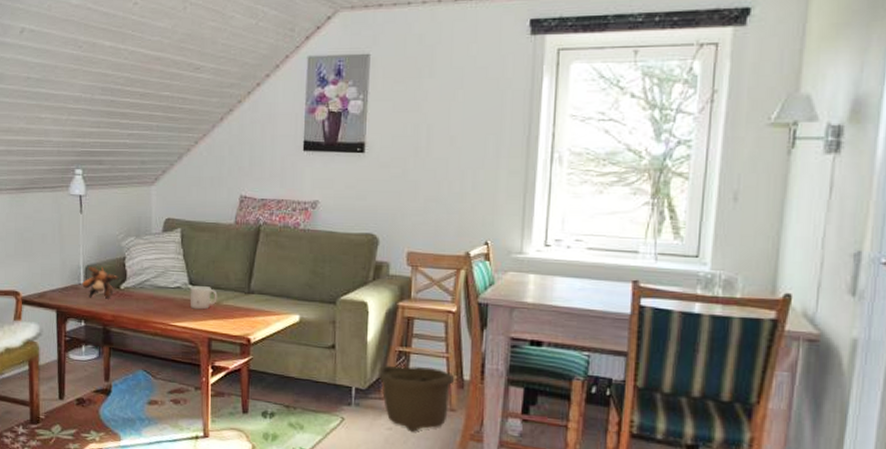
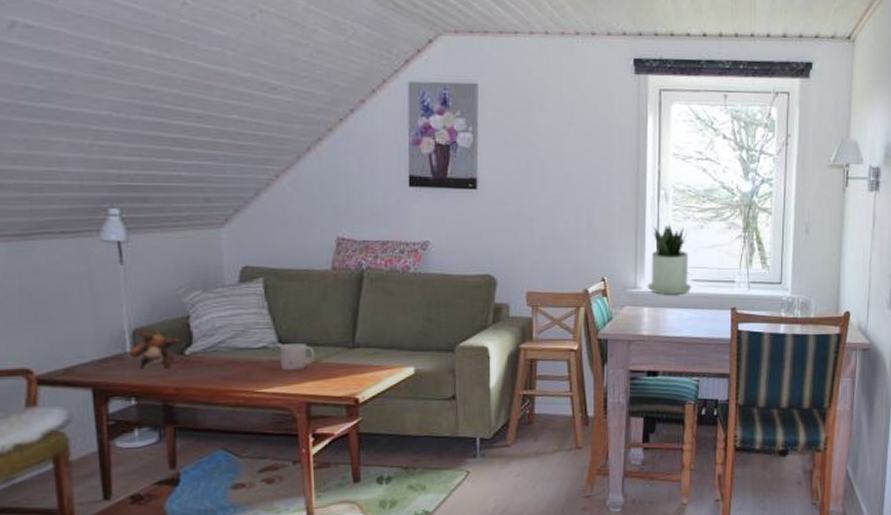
basket: present [379,365,454,432] -> none [504,407,578,475]
planter: none [534,188,586,263] -> present [647,224,692,295]

